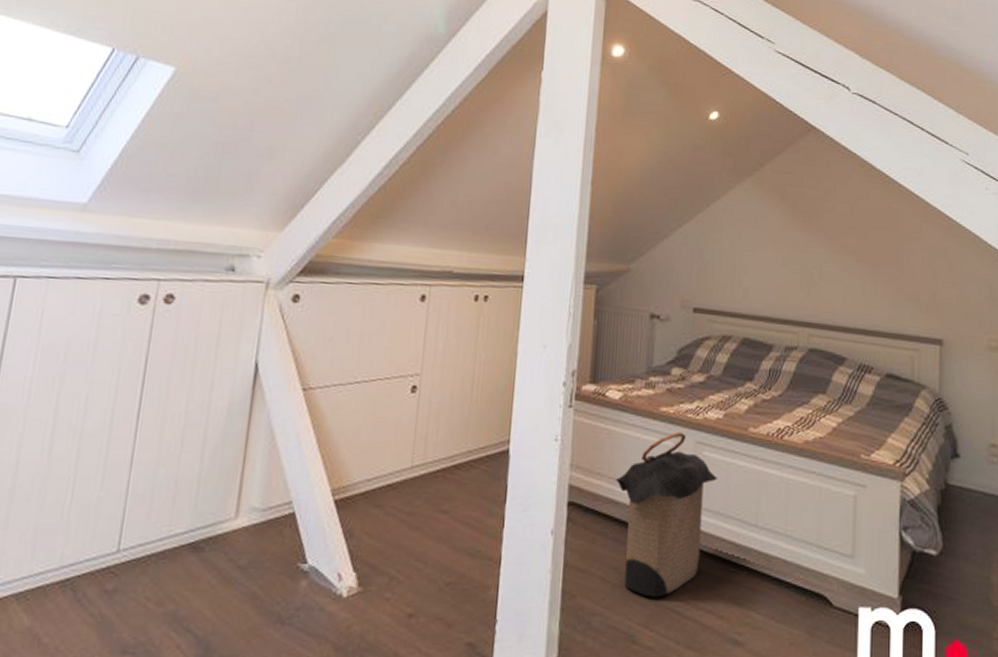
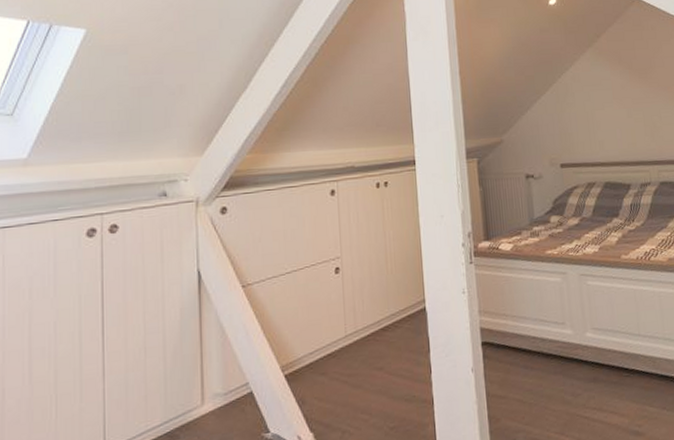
laundry hamper: present [616,431,717,598] -> none [518,268,602,409]

